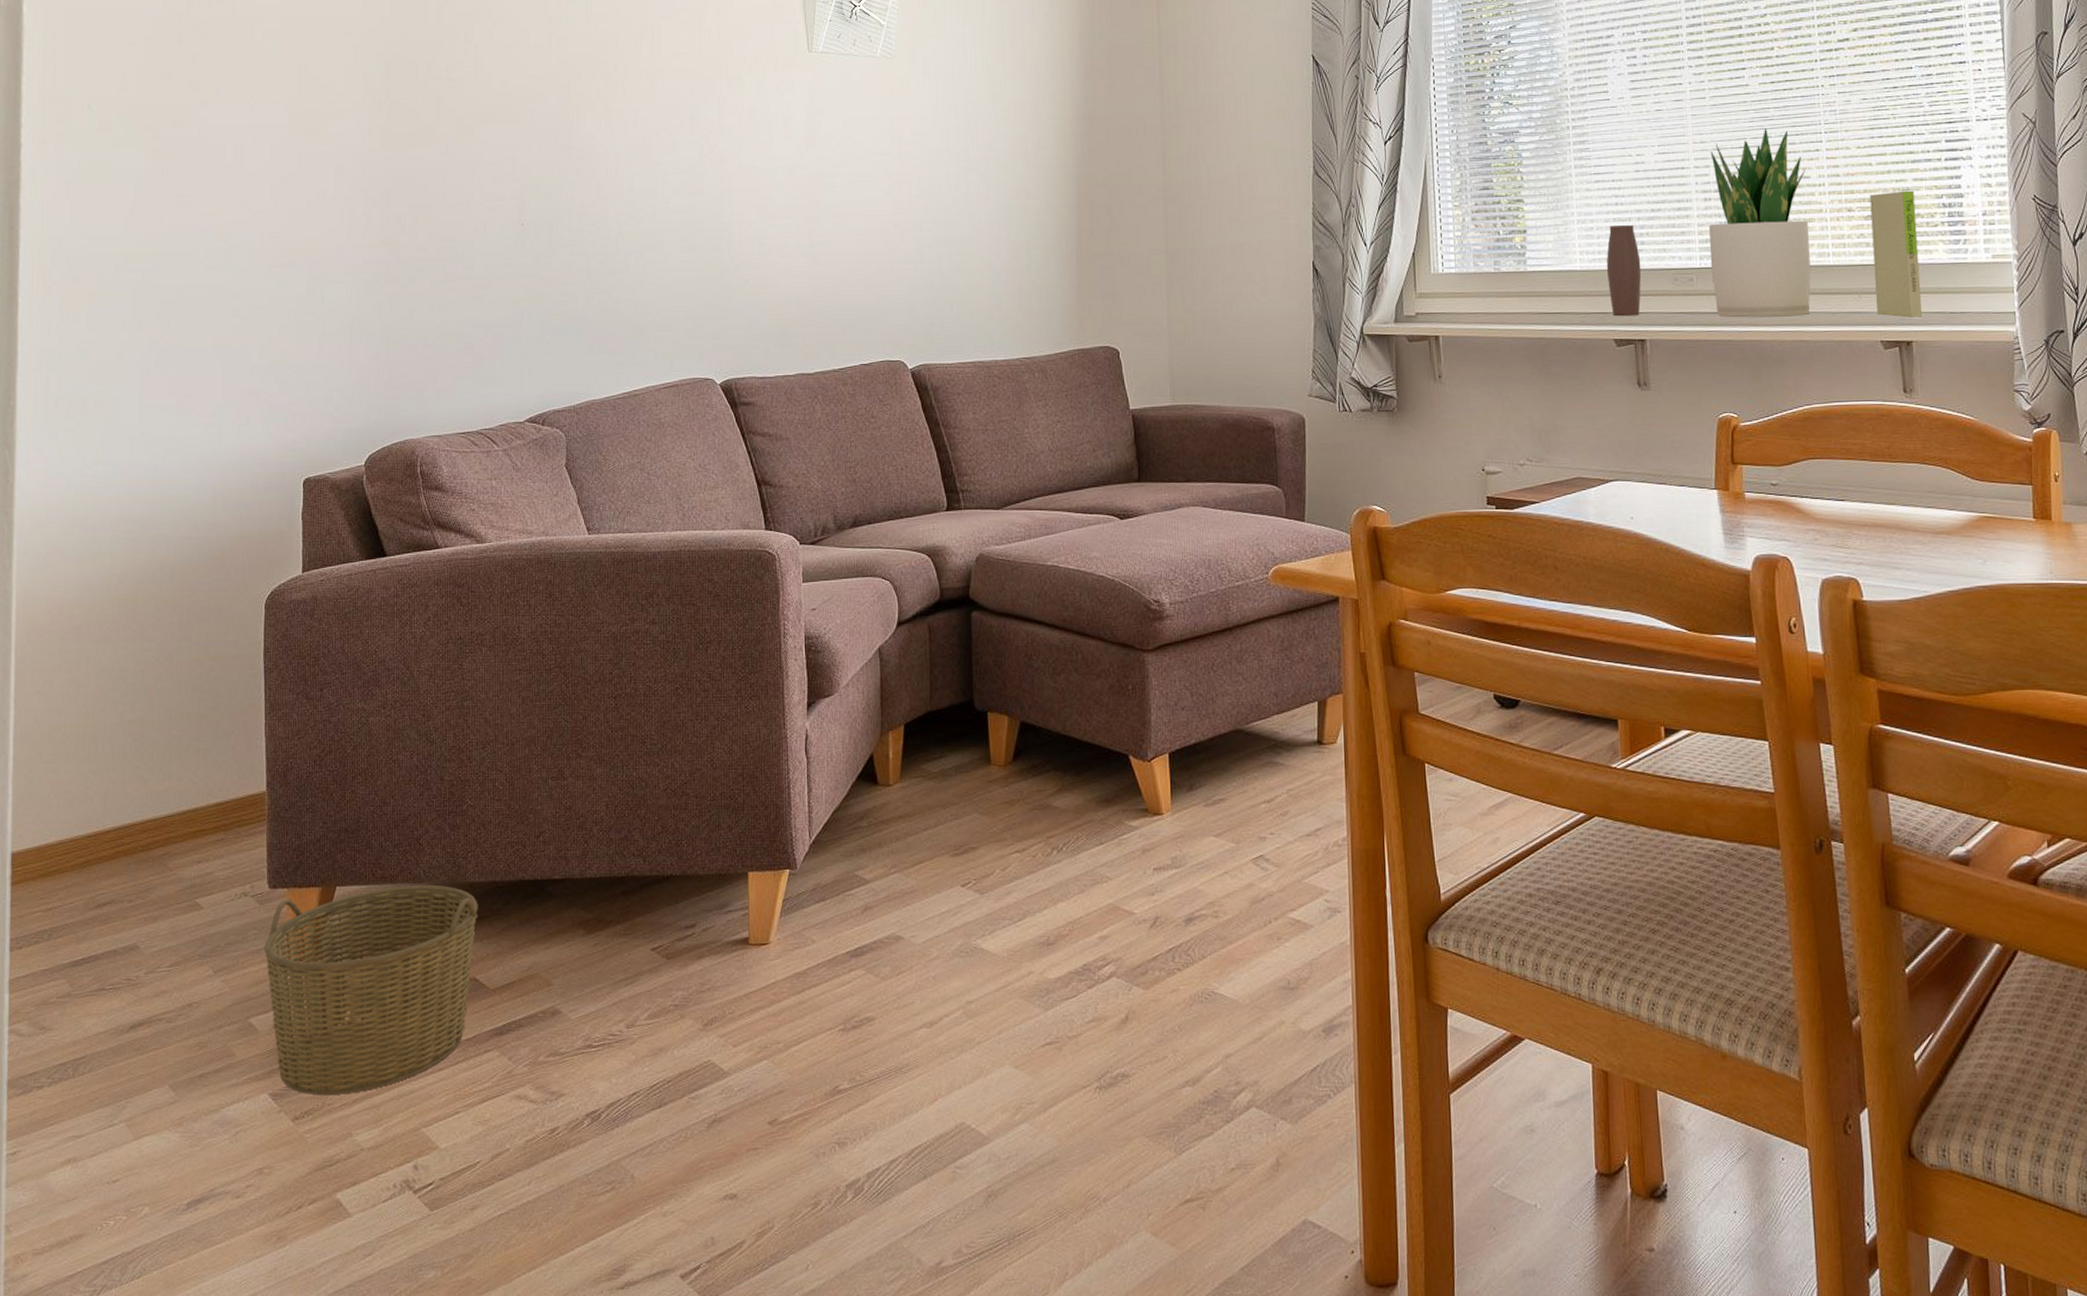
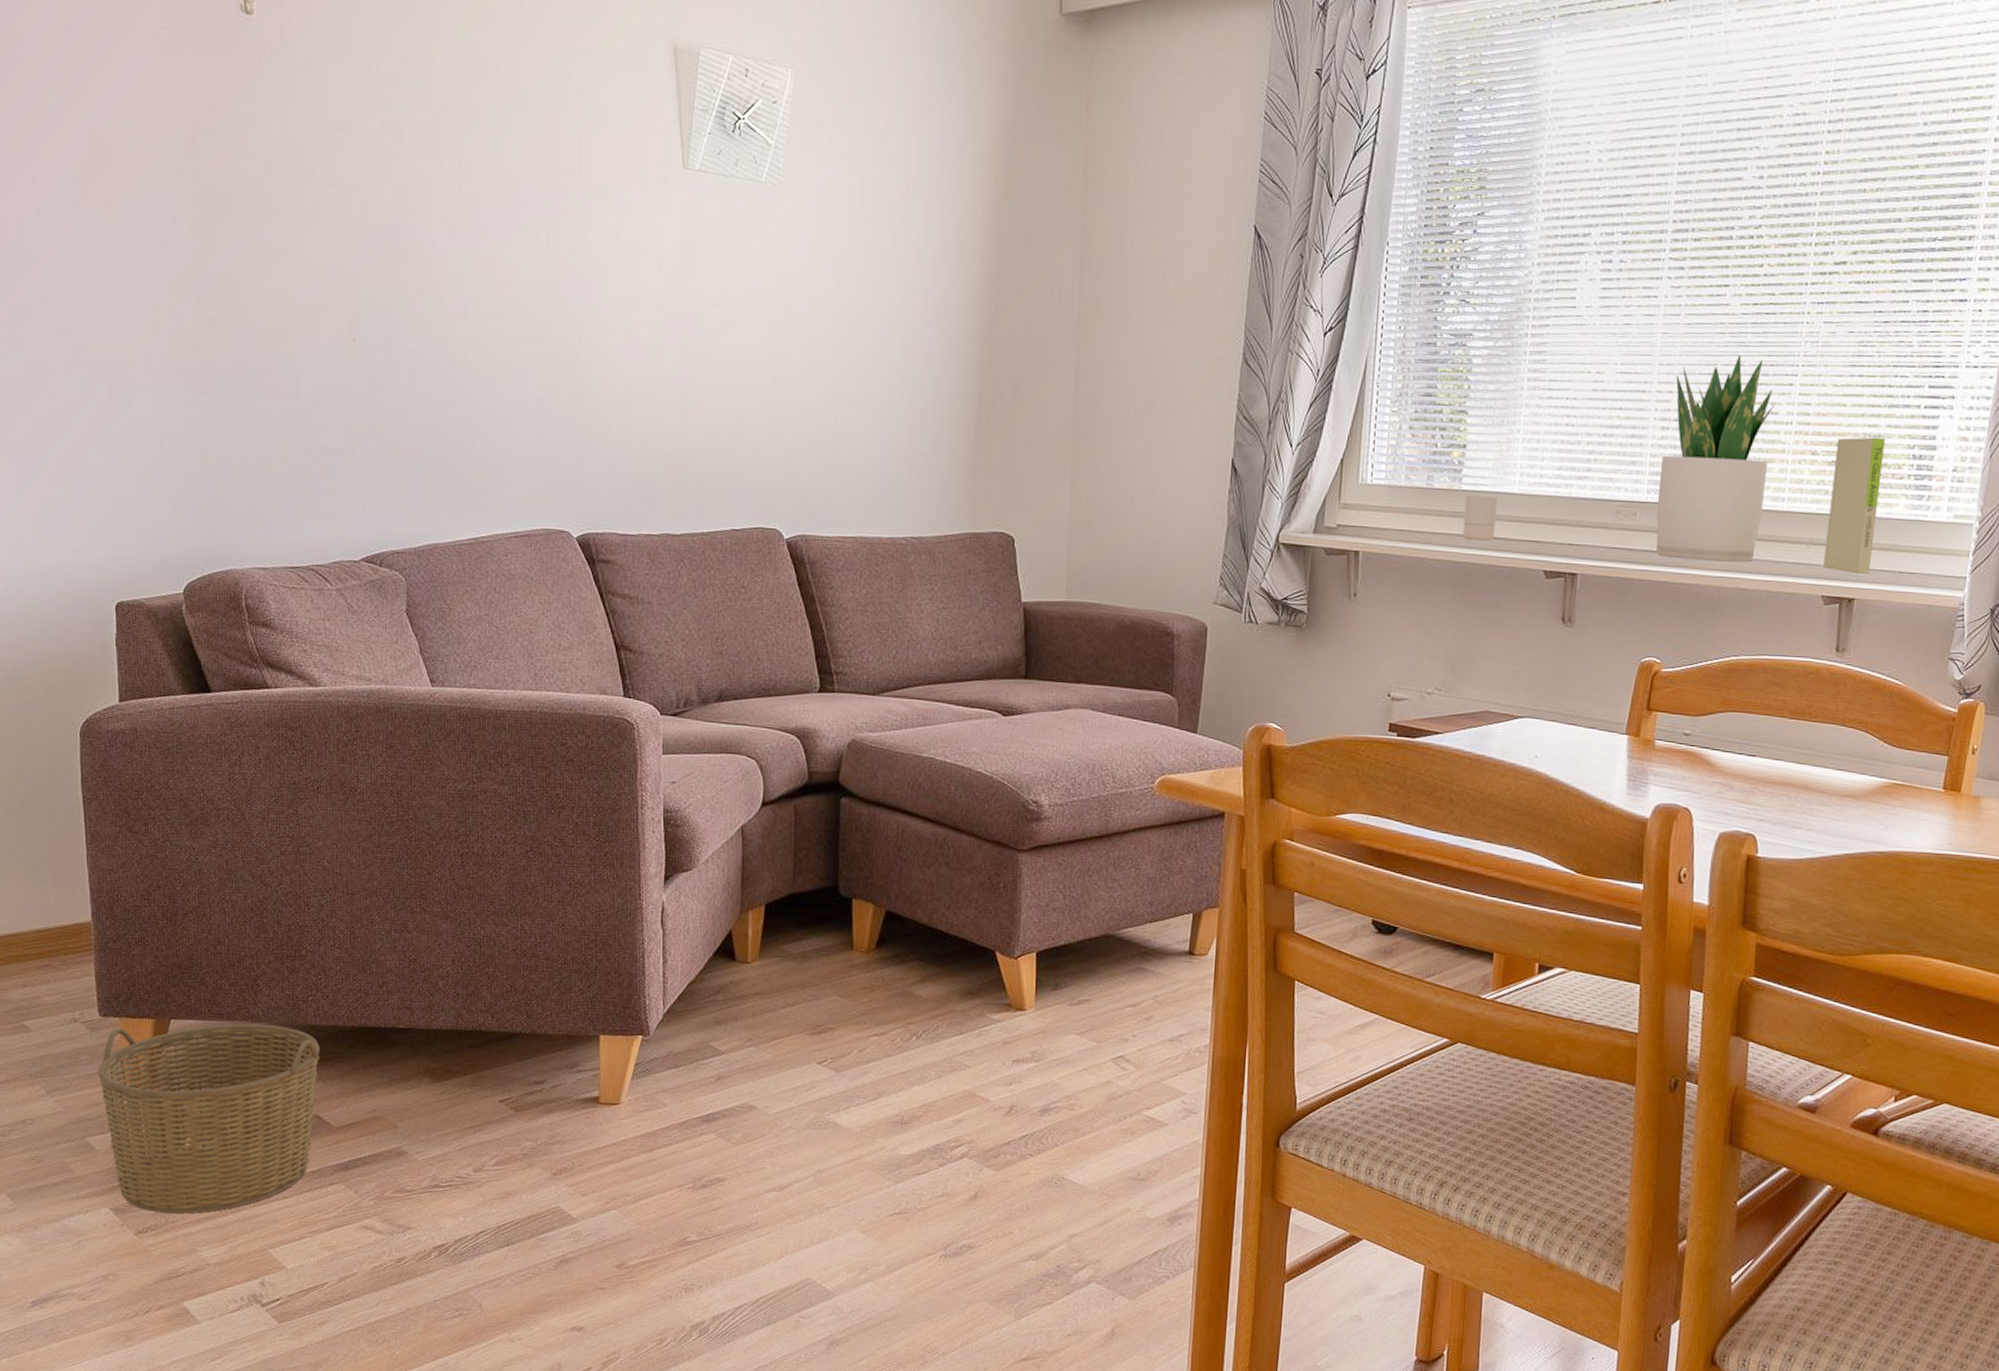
candle: none [1531,273,1563,317] -> present [1462,493,1497,541]
vase: present [1606,225,1642,317] -> none [1545,448,1584,548]

